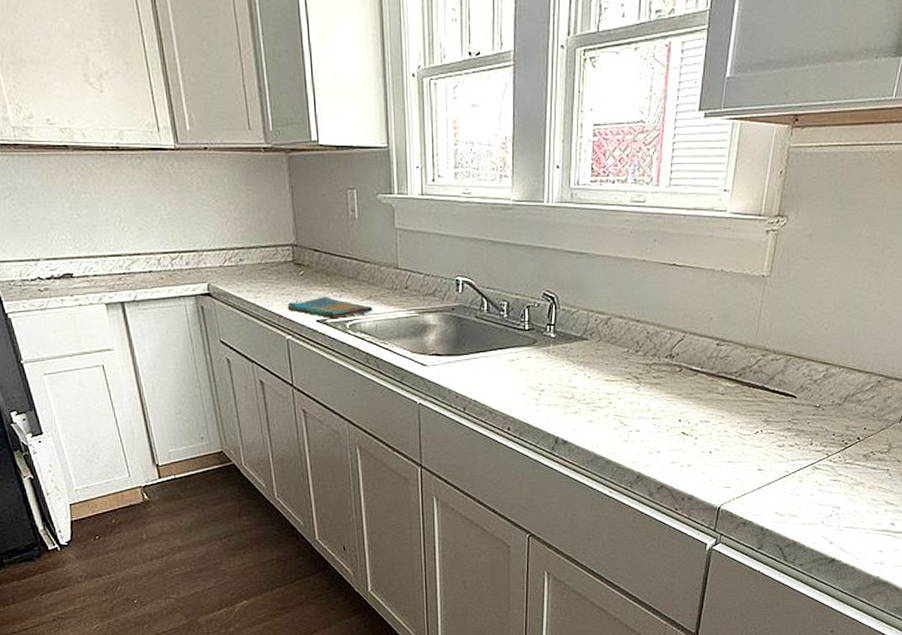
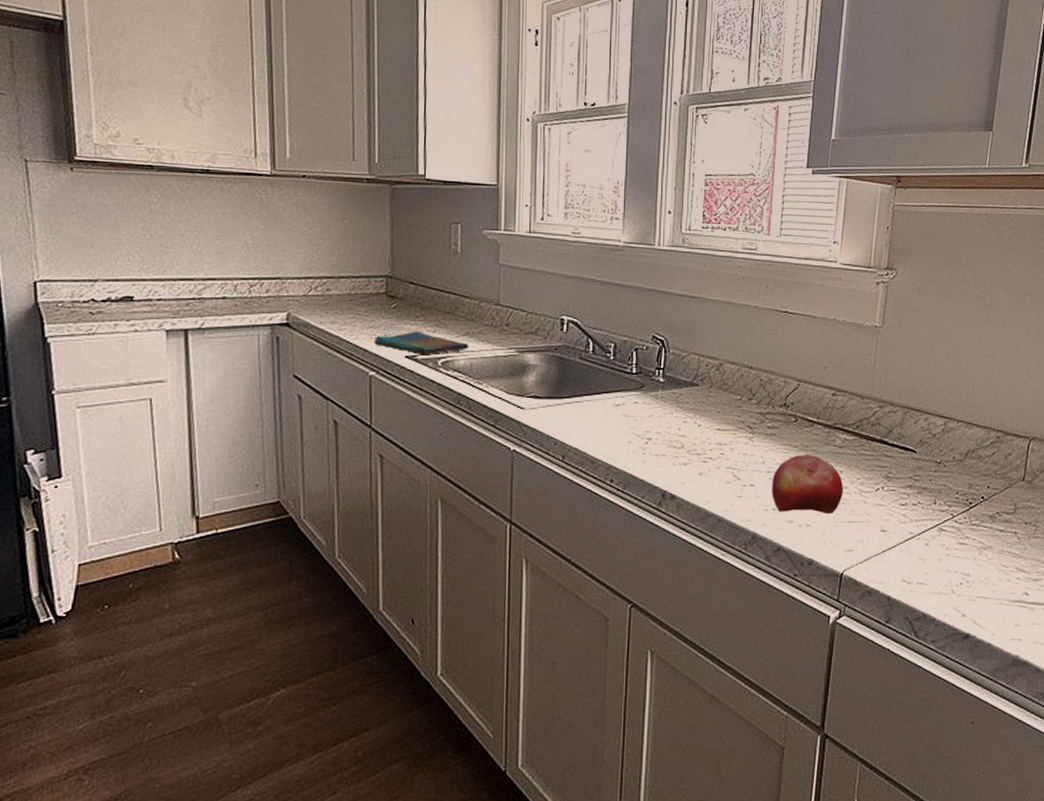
fruit: none [656,401,724,456] -> present [772,454,843,515]

